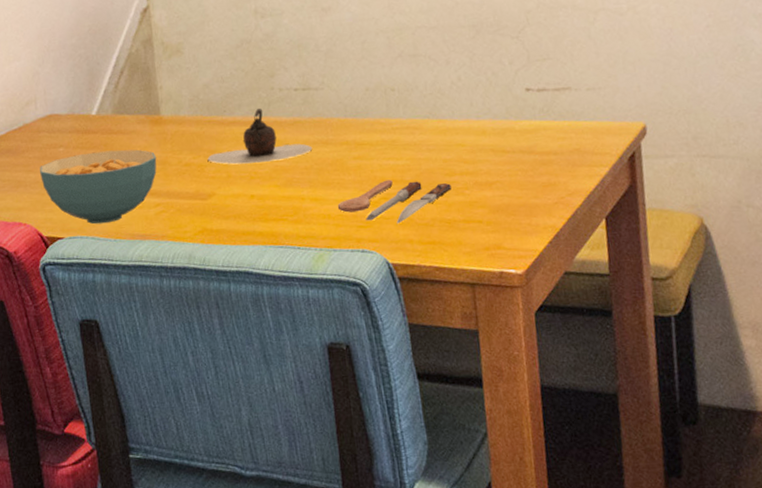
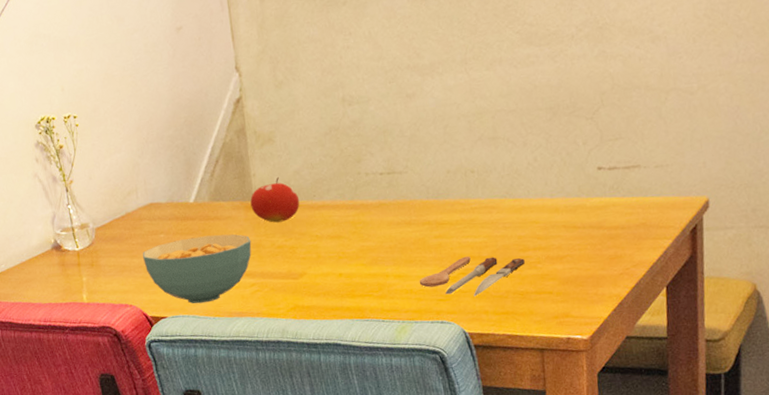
fruit: none [156,90,209,139] -> present [250,177,300,223]
teapot: present [207,109,313,165] -> none [298,193,397,246]

